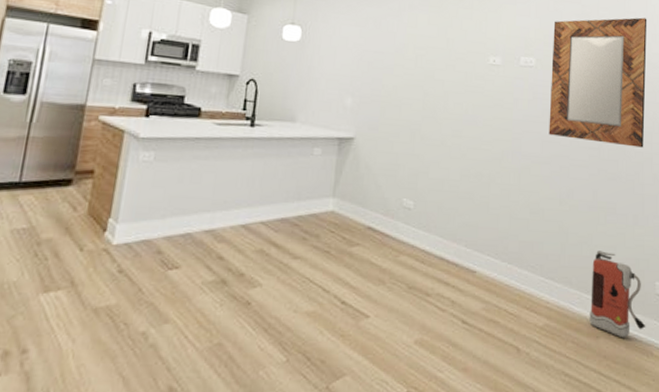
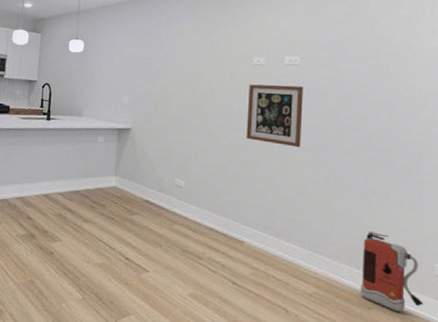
wall art: none [480,87,538,160] -> present [246,84,303,148]
home mirror: present [549,17,647,148] -> none [315,13,426,138]

